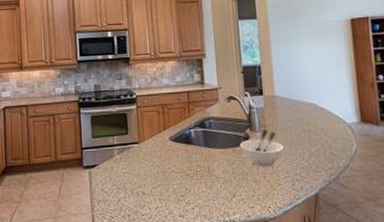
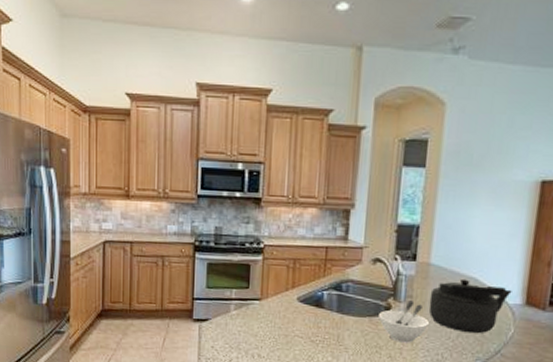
kettle: none [280,105,347,153] -> present [428,278,512,334]

